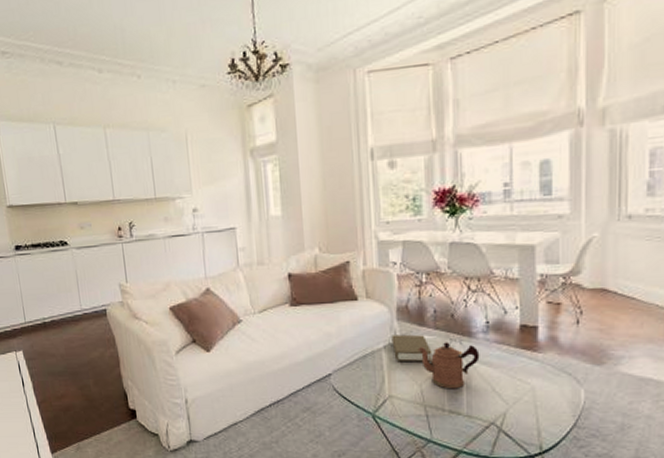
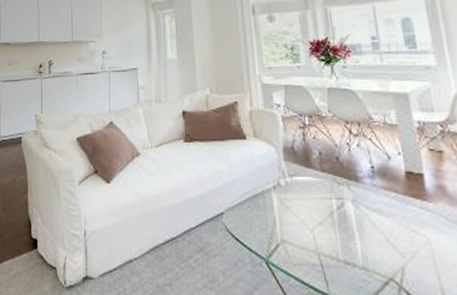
book: present [391,334,433,362] -> none [280,175,322,206]
coffeepot: present [418,342,480,389] -> none [306,185,369,237]

